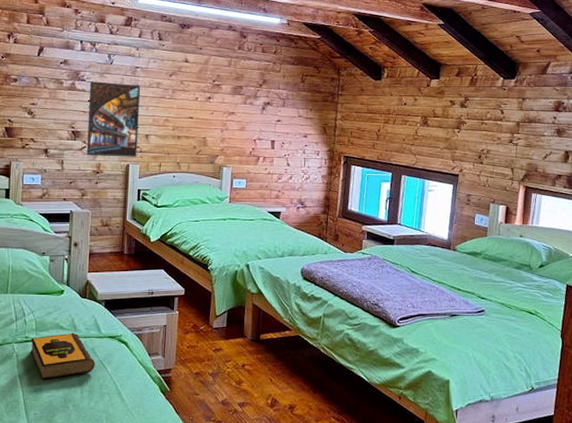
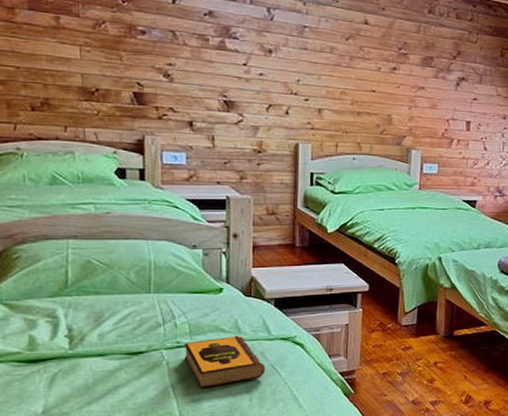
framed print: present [86,81,141,157] -> none [243,40,310,135]

